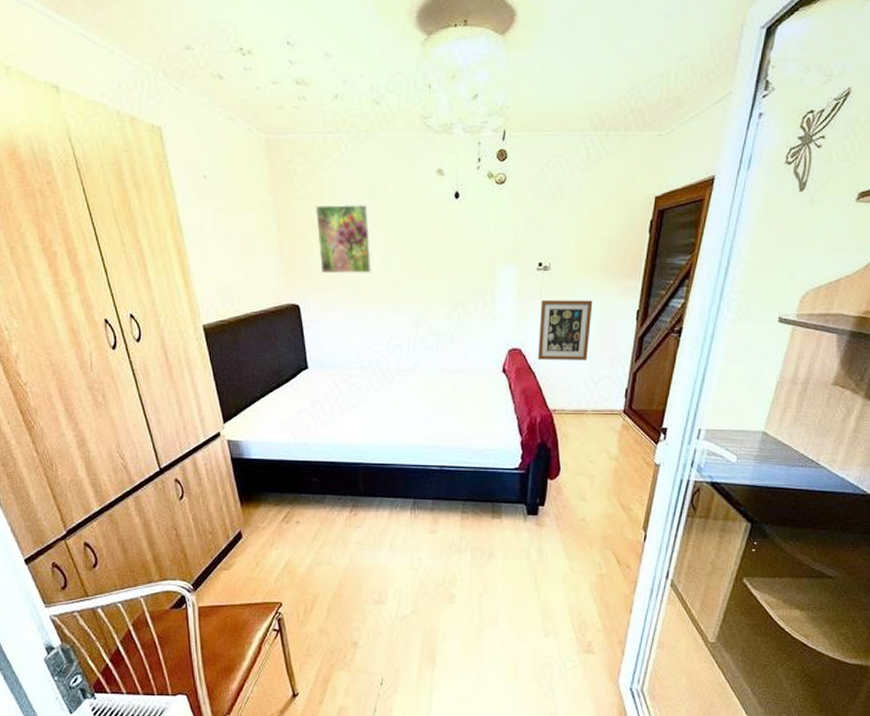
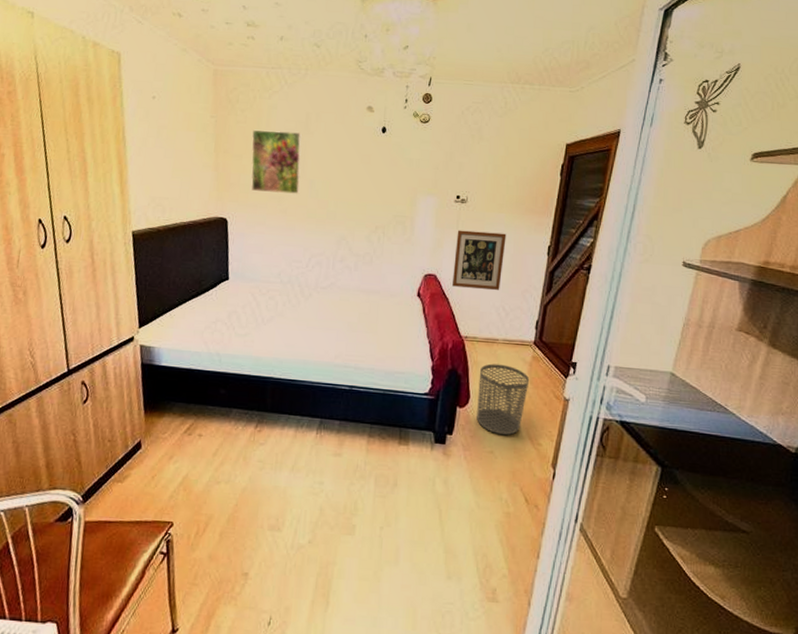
waste bin: none [568,435,620,503] -> present [477,363,530,436]

